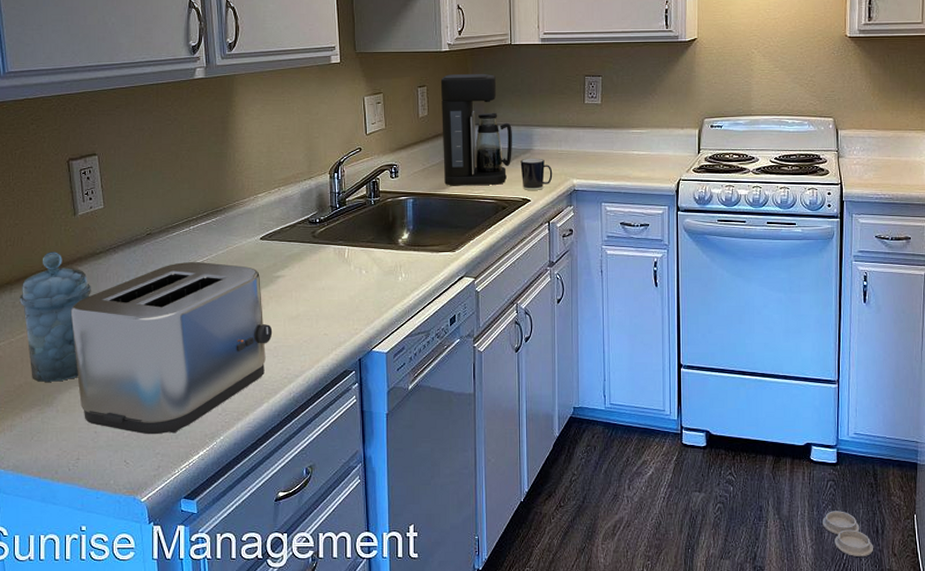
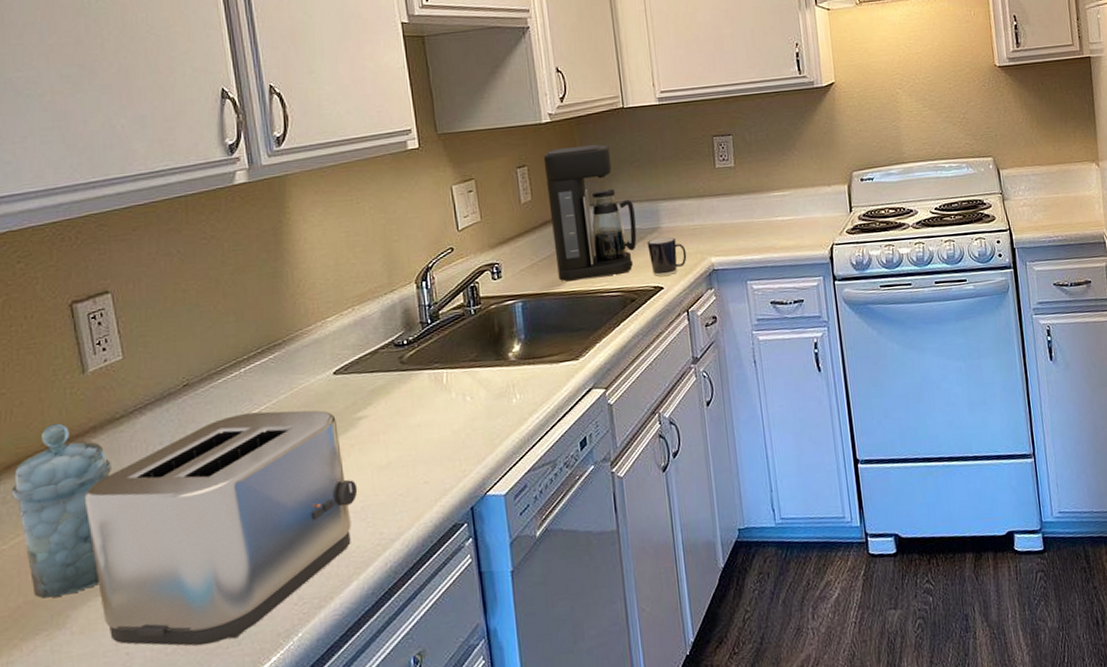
pet bowl: present [822,511,873,558] -> none [1036,605,1096,658]

